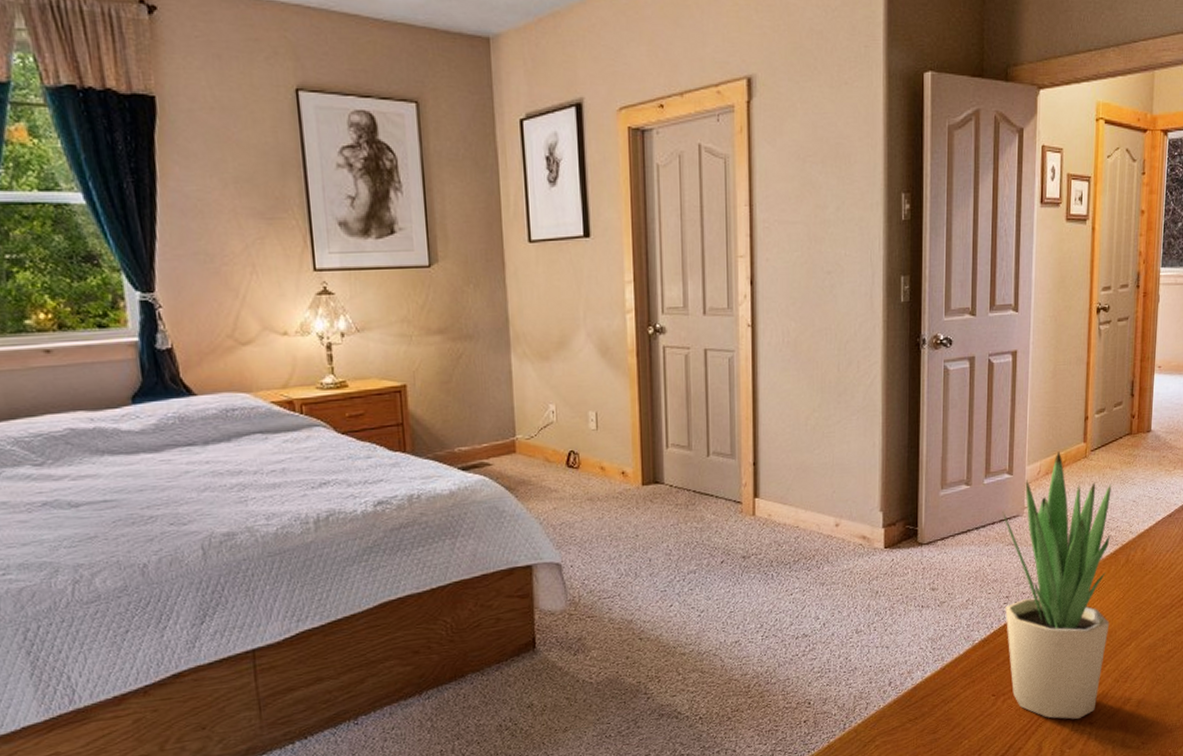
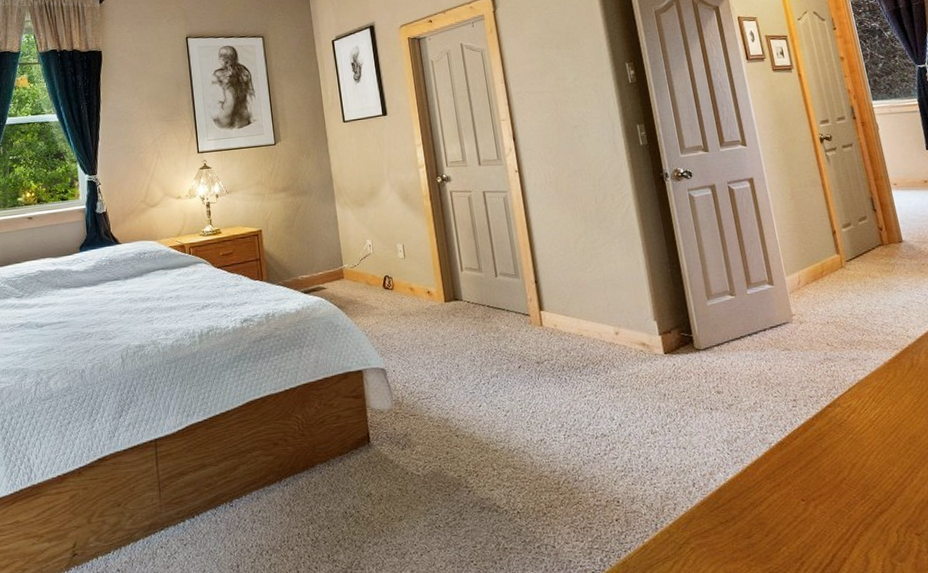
potted plant: present [1002,451,1112,720] -> none [771,263,919,530]

